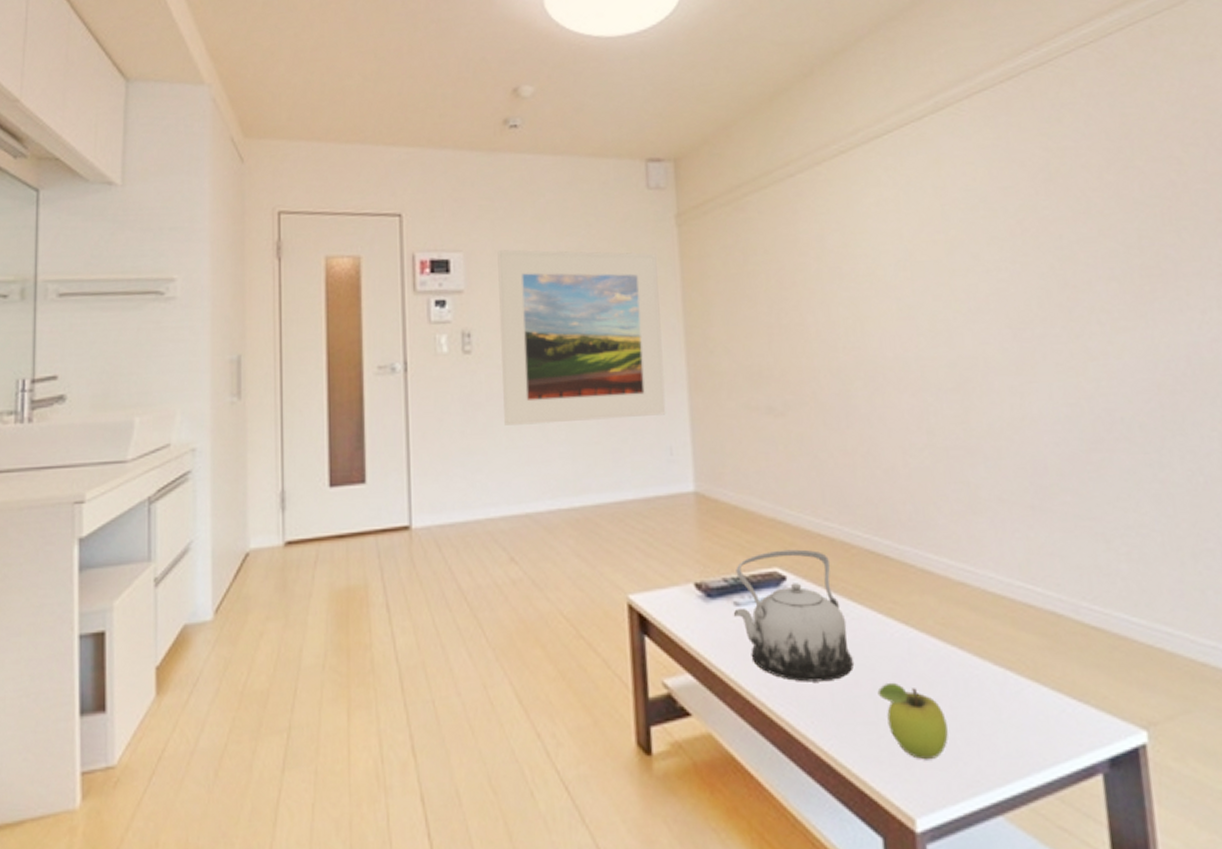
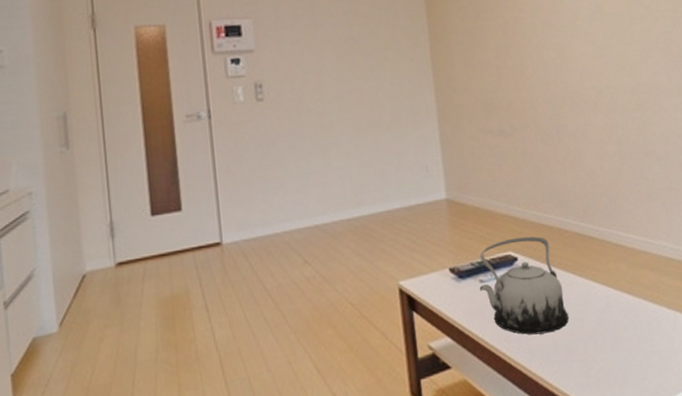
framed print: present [497,250,666,426] -> none [280,14,422,157]
fruit: present [877,682,948,760] -> none [586,328,638,382]

